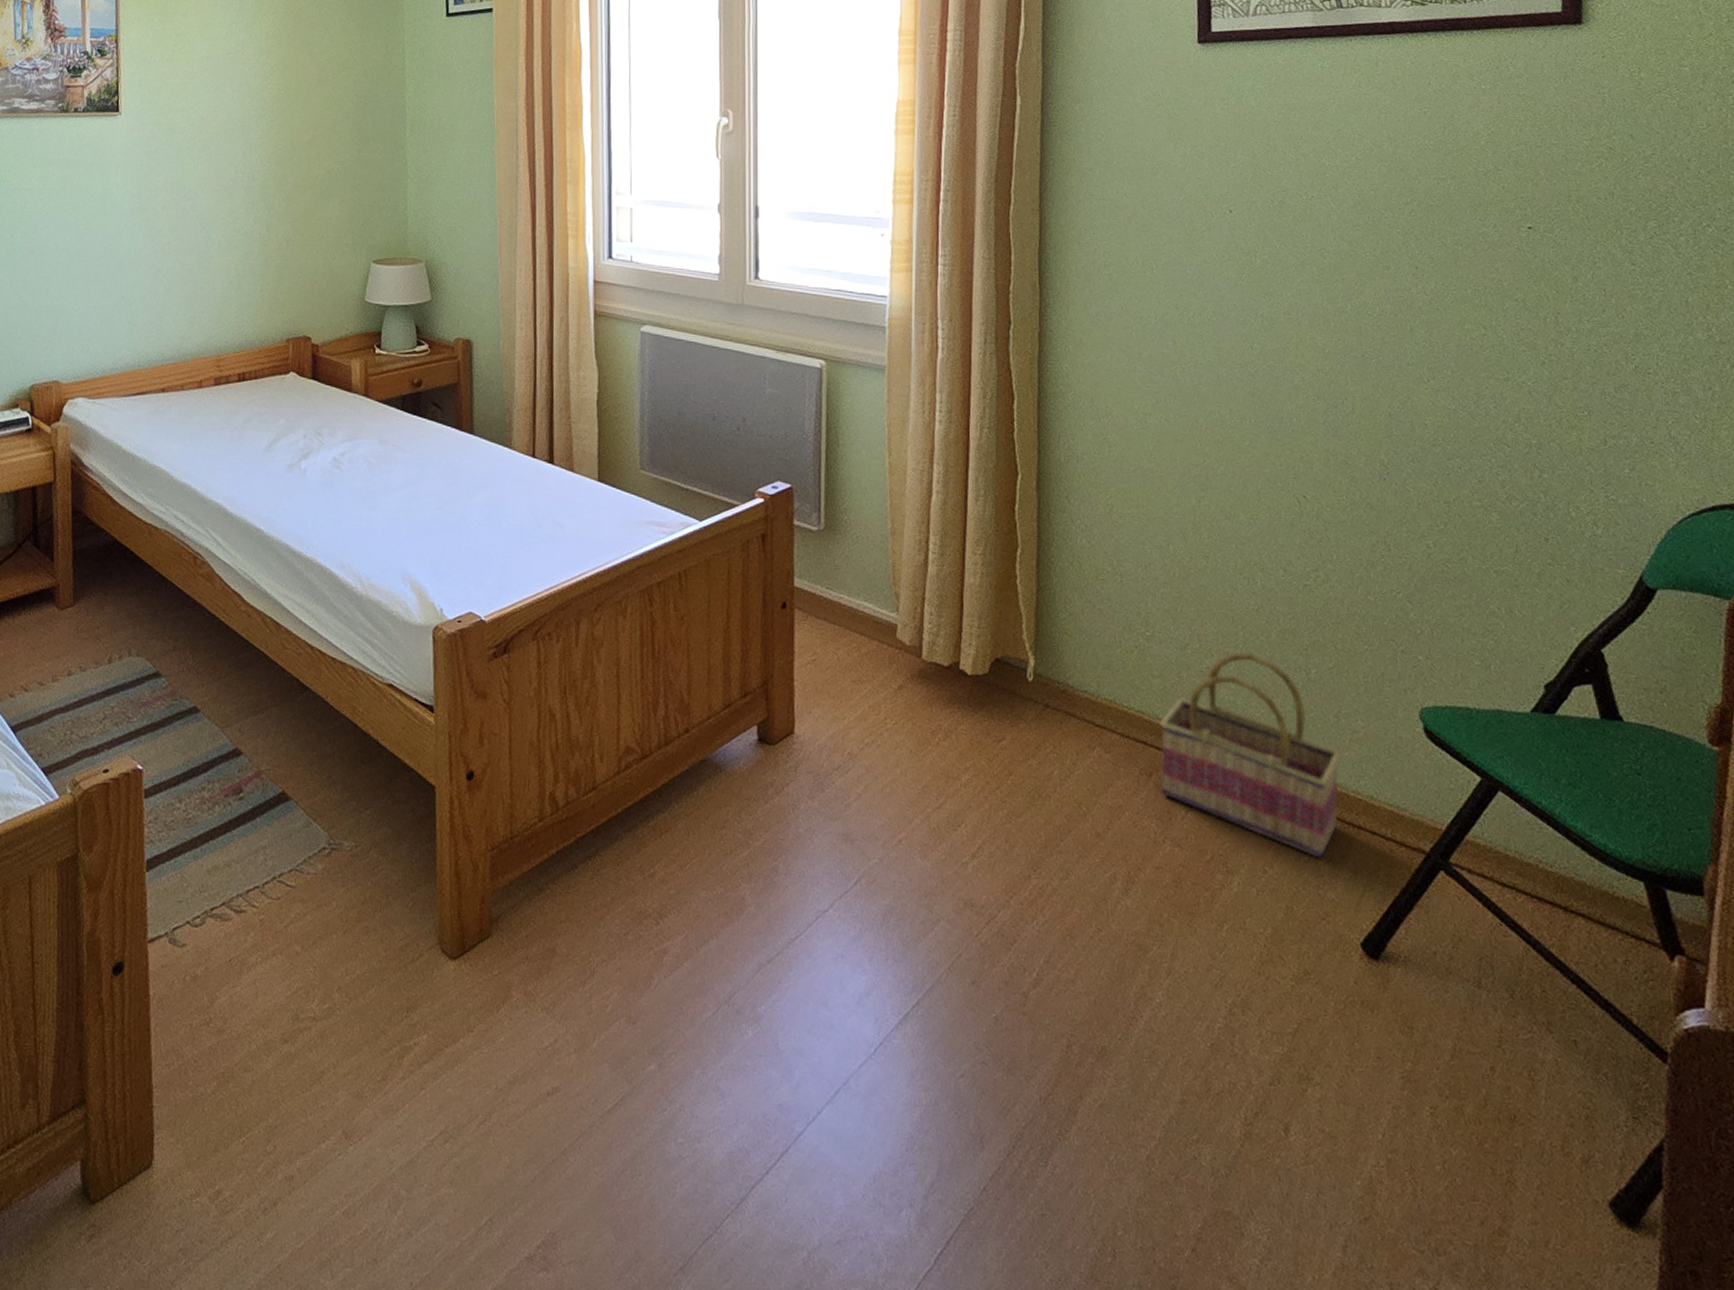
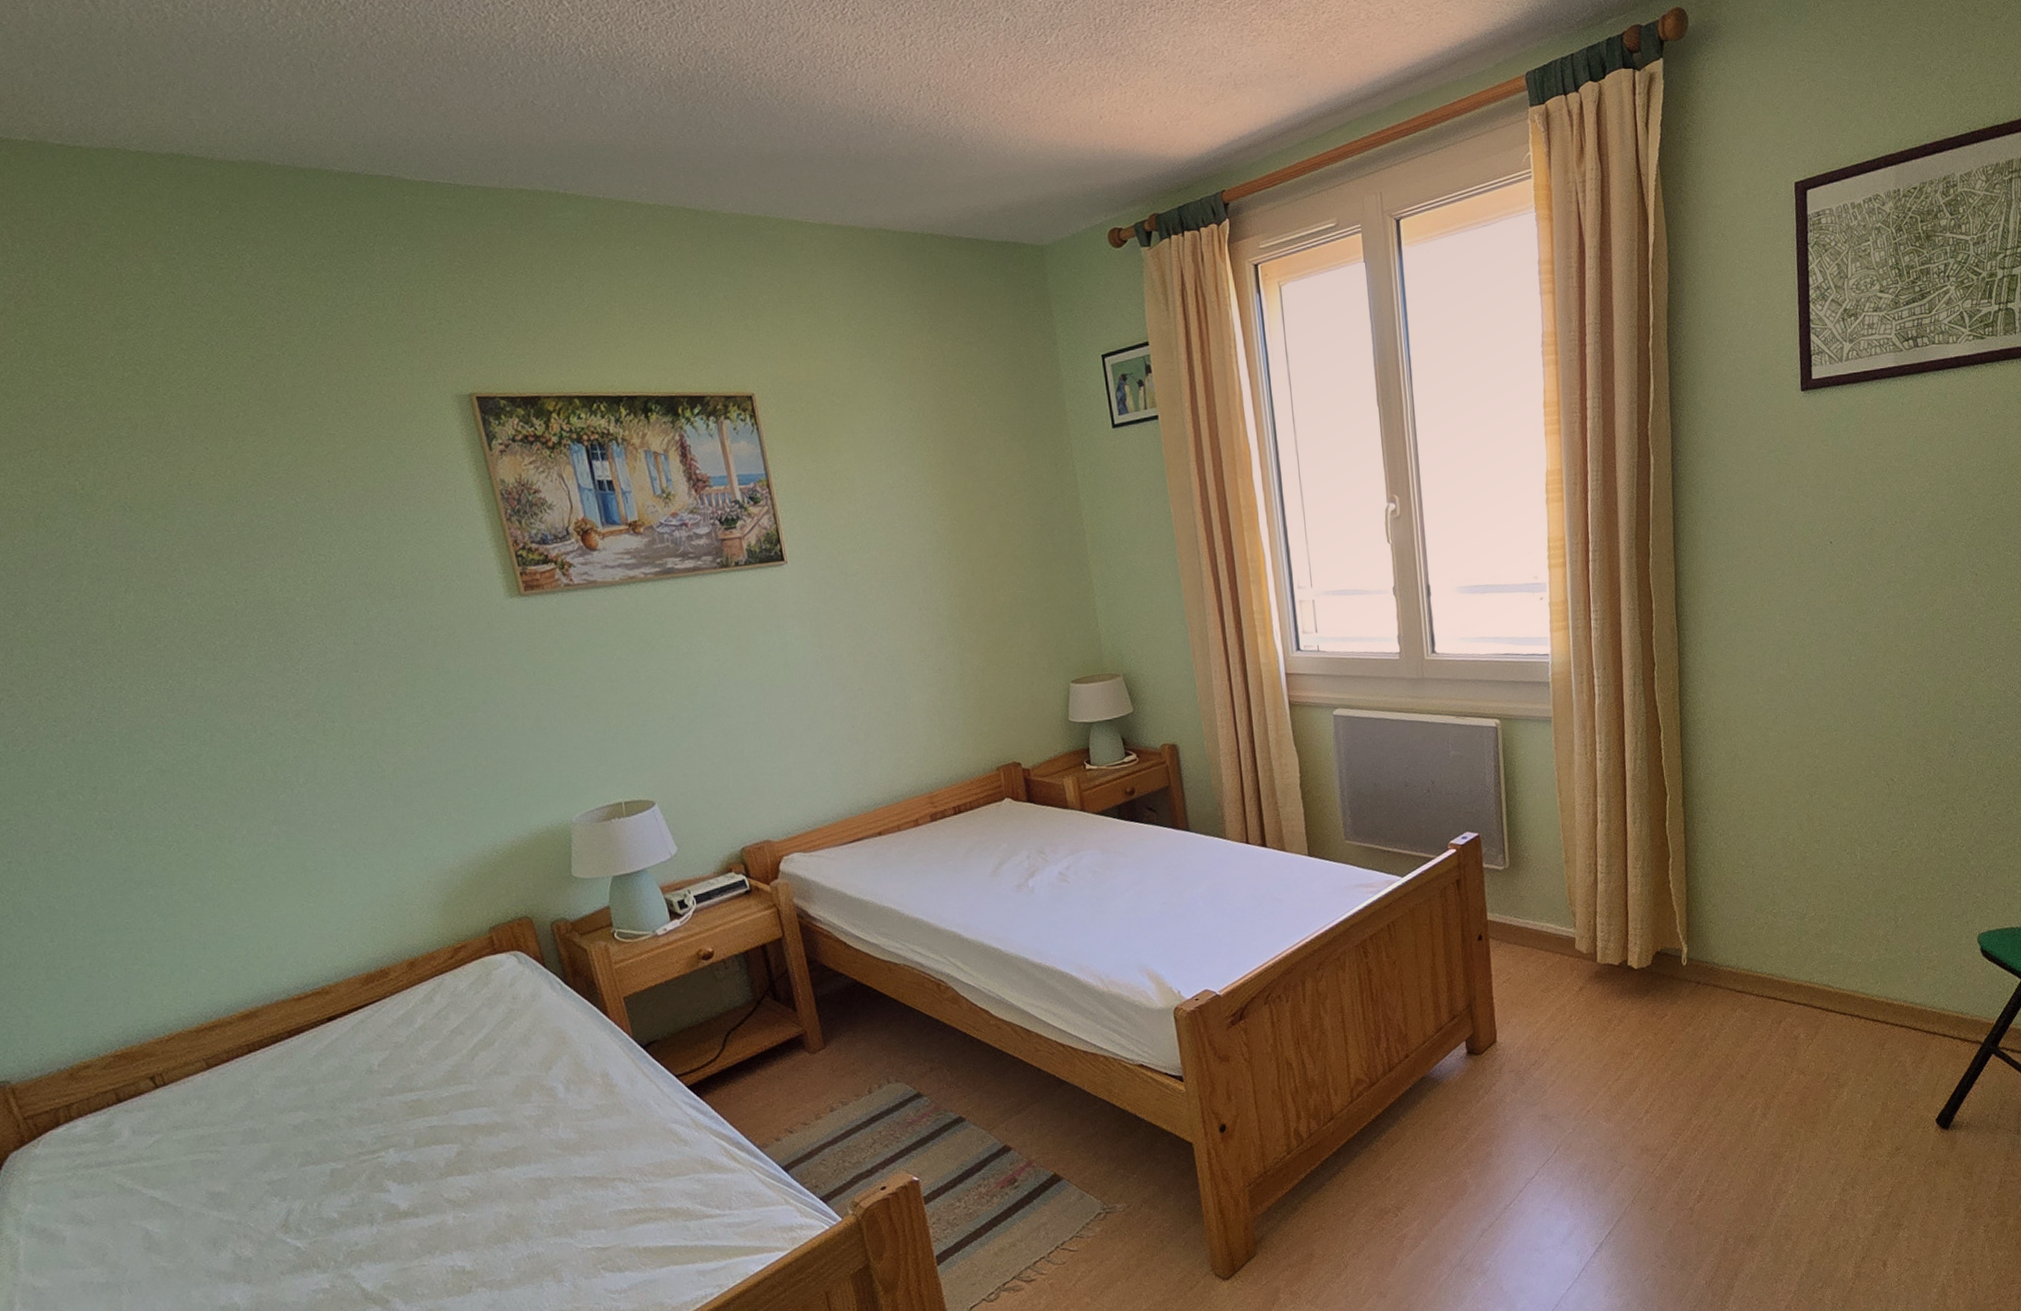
basket: present [1160,652,1341,859] -> none [1786,913,1921,1063]

